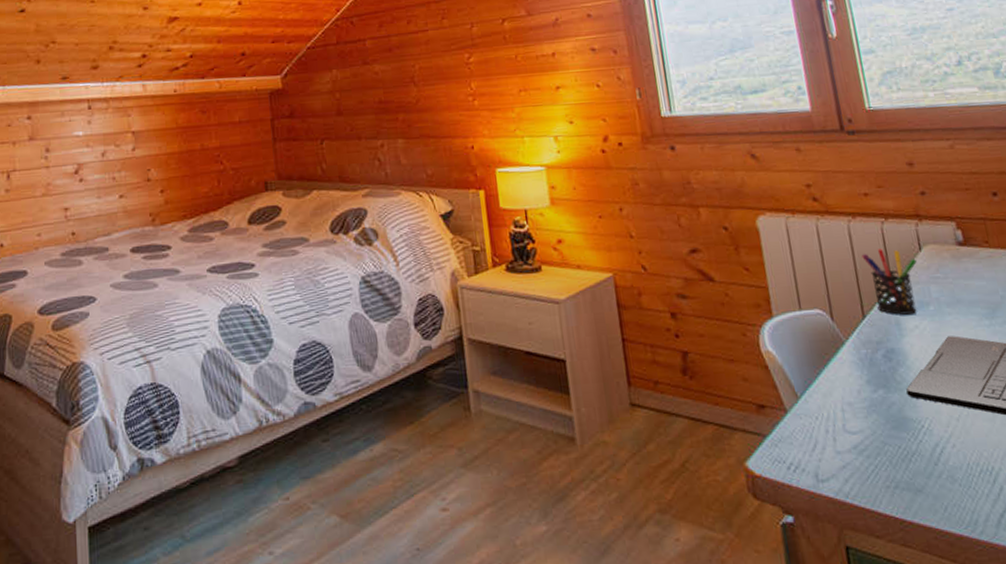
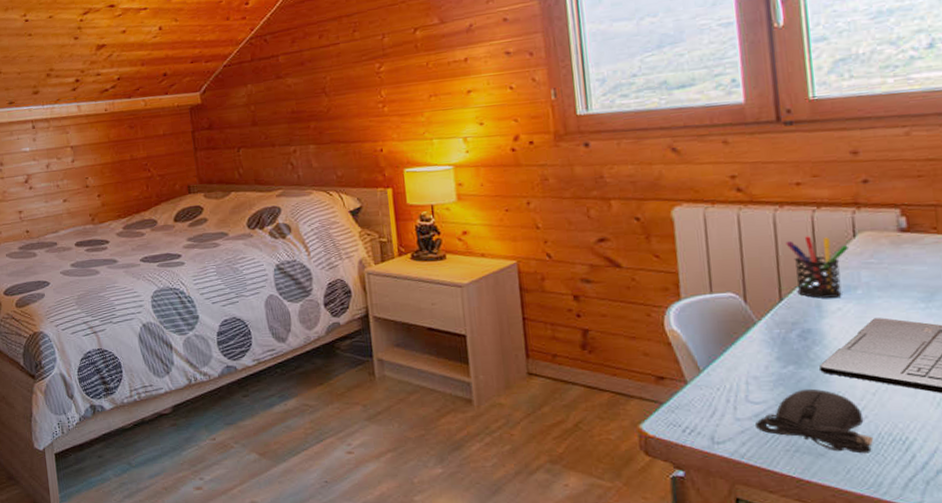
computer mouse: none [855,415,964,488] -> present [756,388,874,454]

